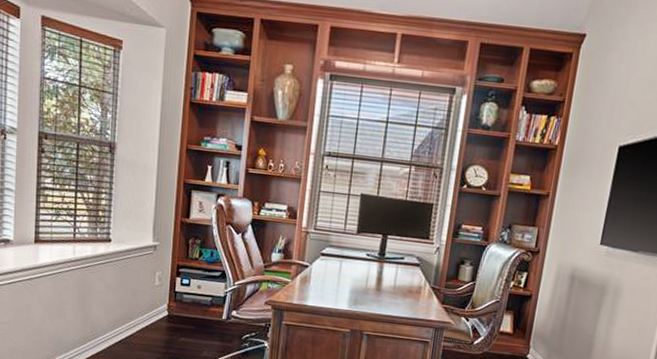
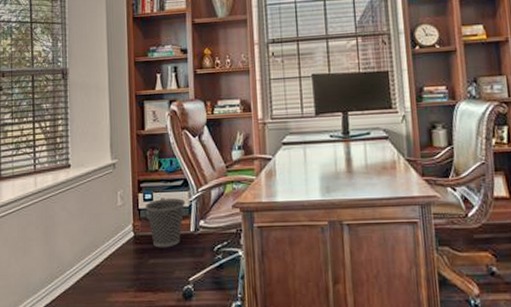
wastebasket: none [181,285,221,330] -> present [145,198,186,248]

